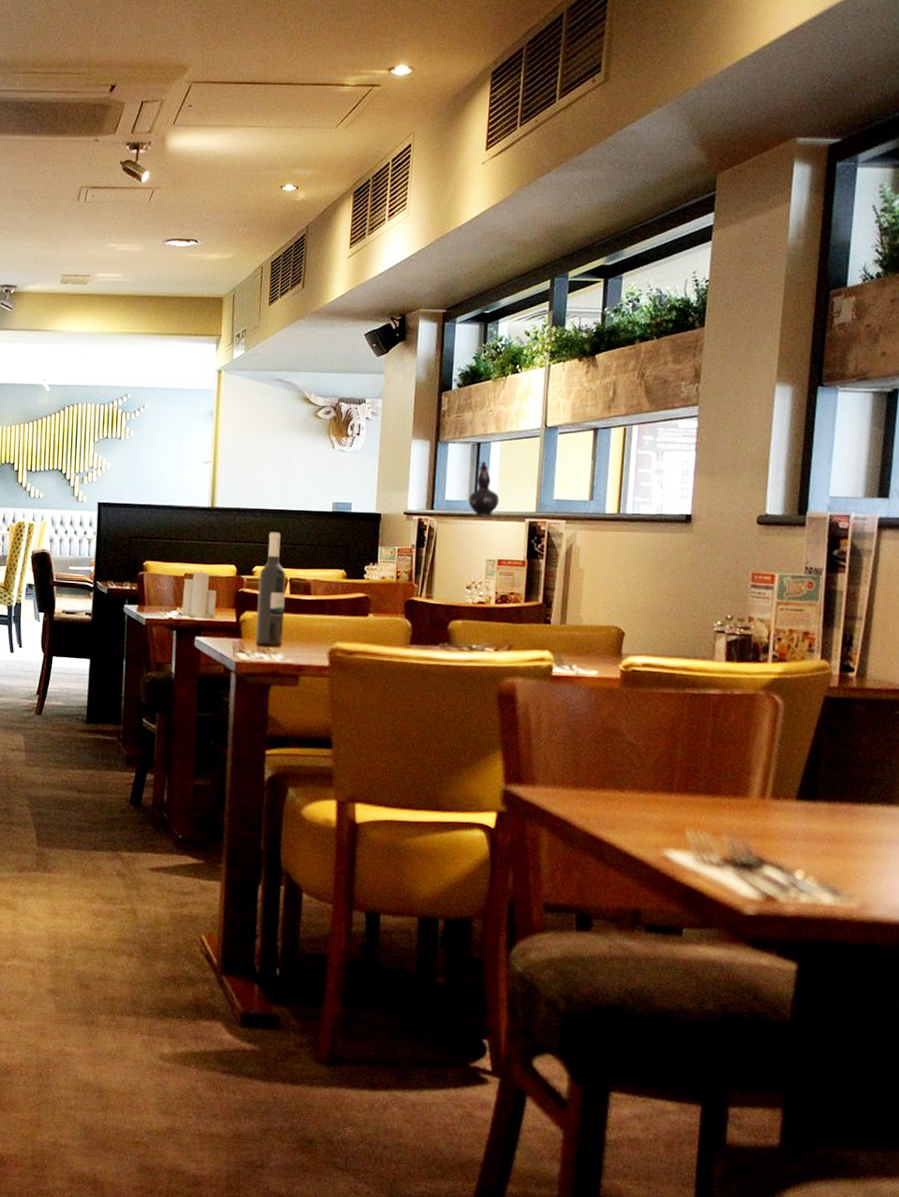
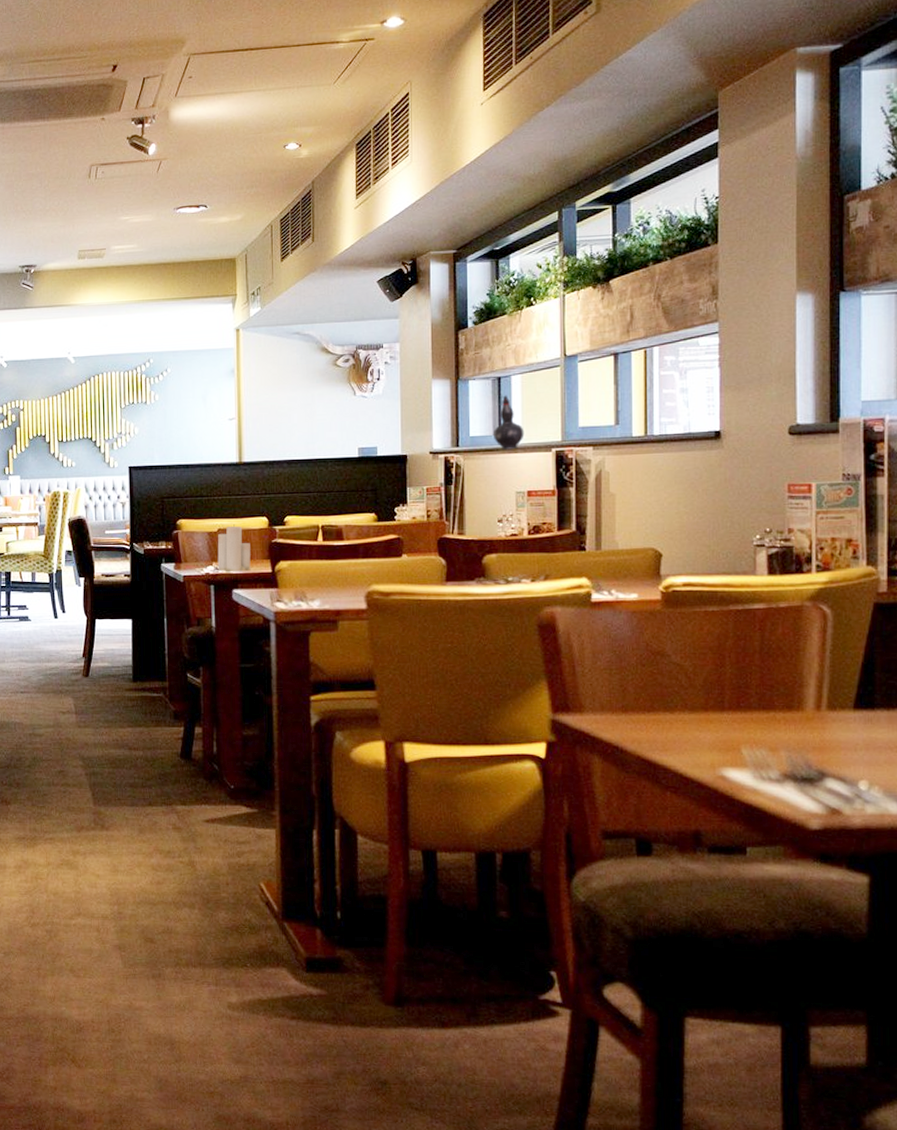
wine bottle: present [255,532,286,648] -> none [291,481,320,595]

